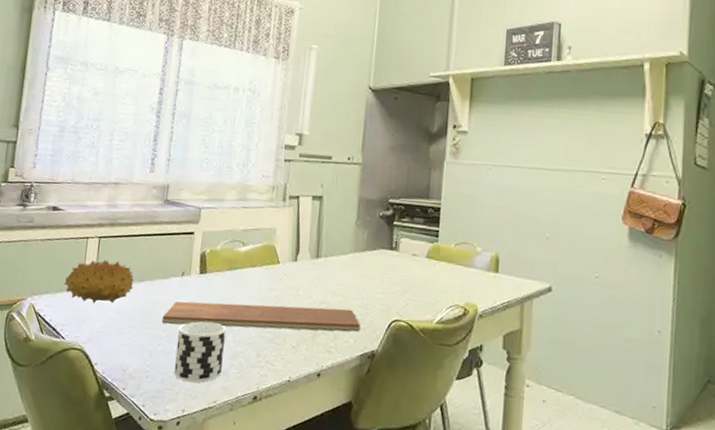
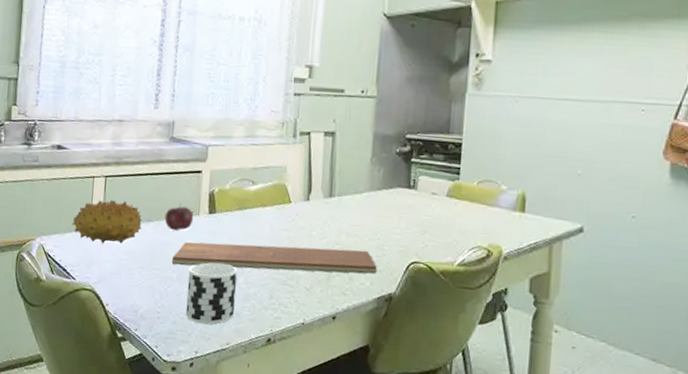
apple: none [156,264,185,291] -> present [164,203,194,231]

